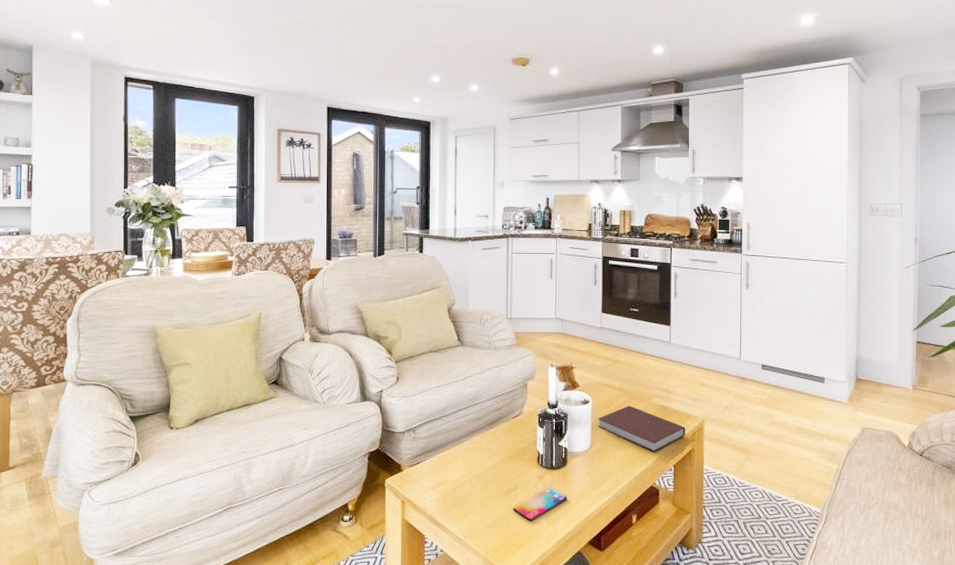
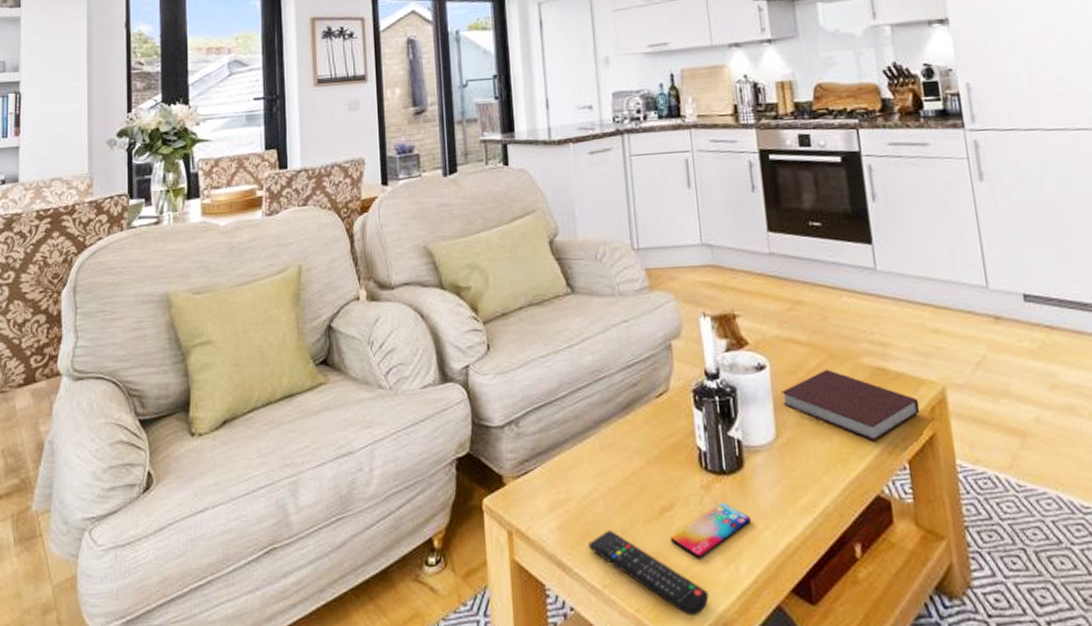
remote control: none [456,502,534,557] -> present [588,530,709,617]

